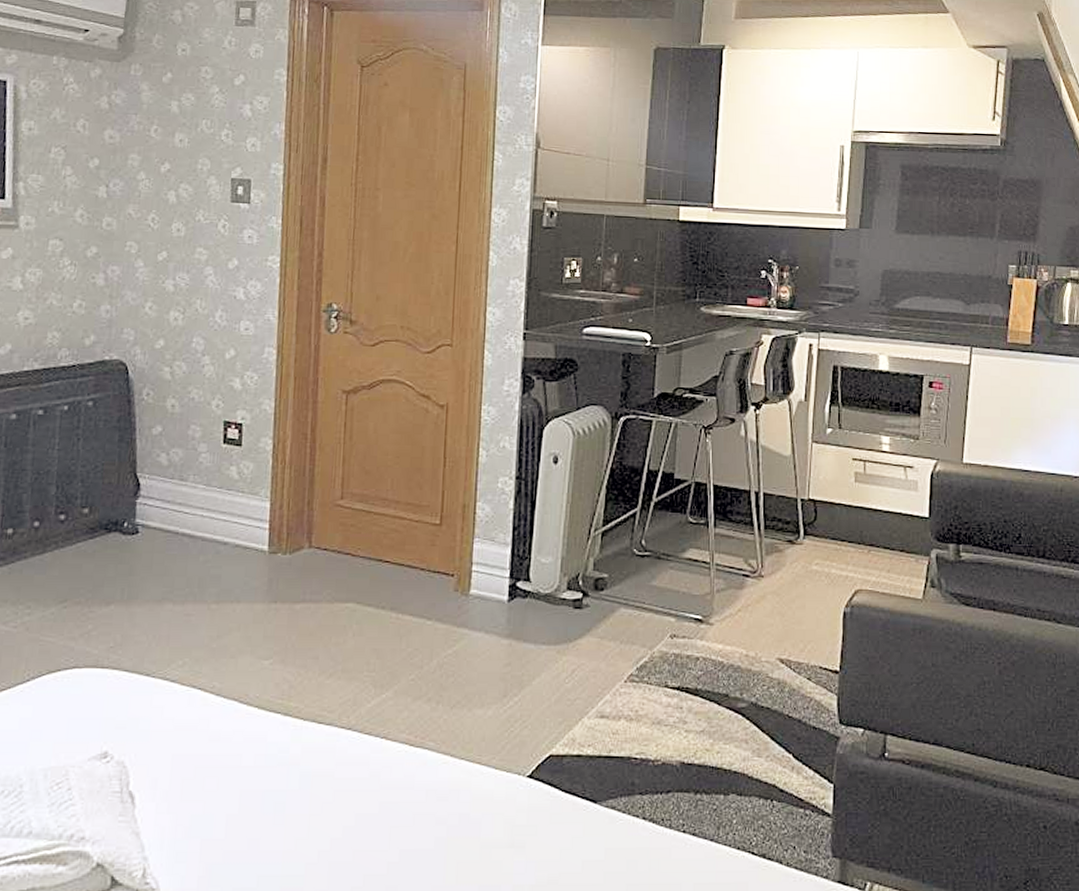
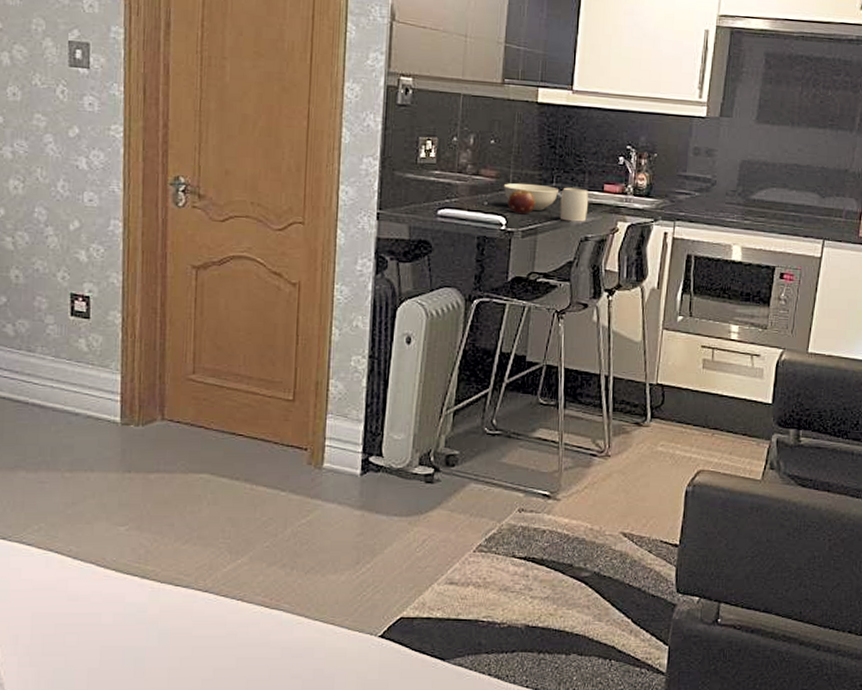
bowl: none [647,299,703,326] -> present [503,183,560,211]
fruit: none [652,305,679,331] -> present [507,189,536,215]
mug: none [704,302,733,336] -> present [559,187,589,222]

